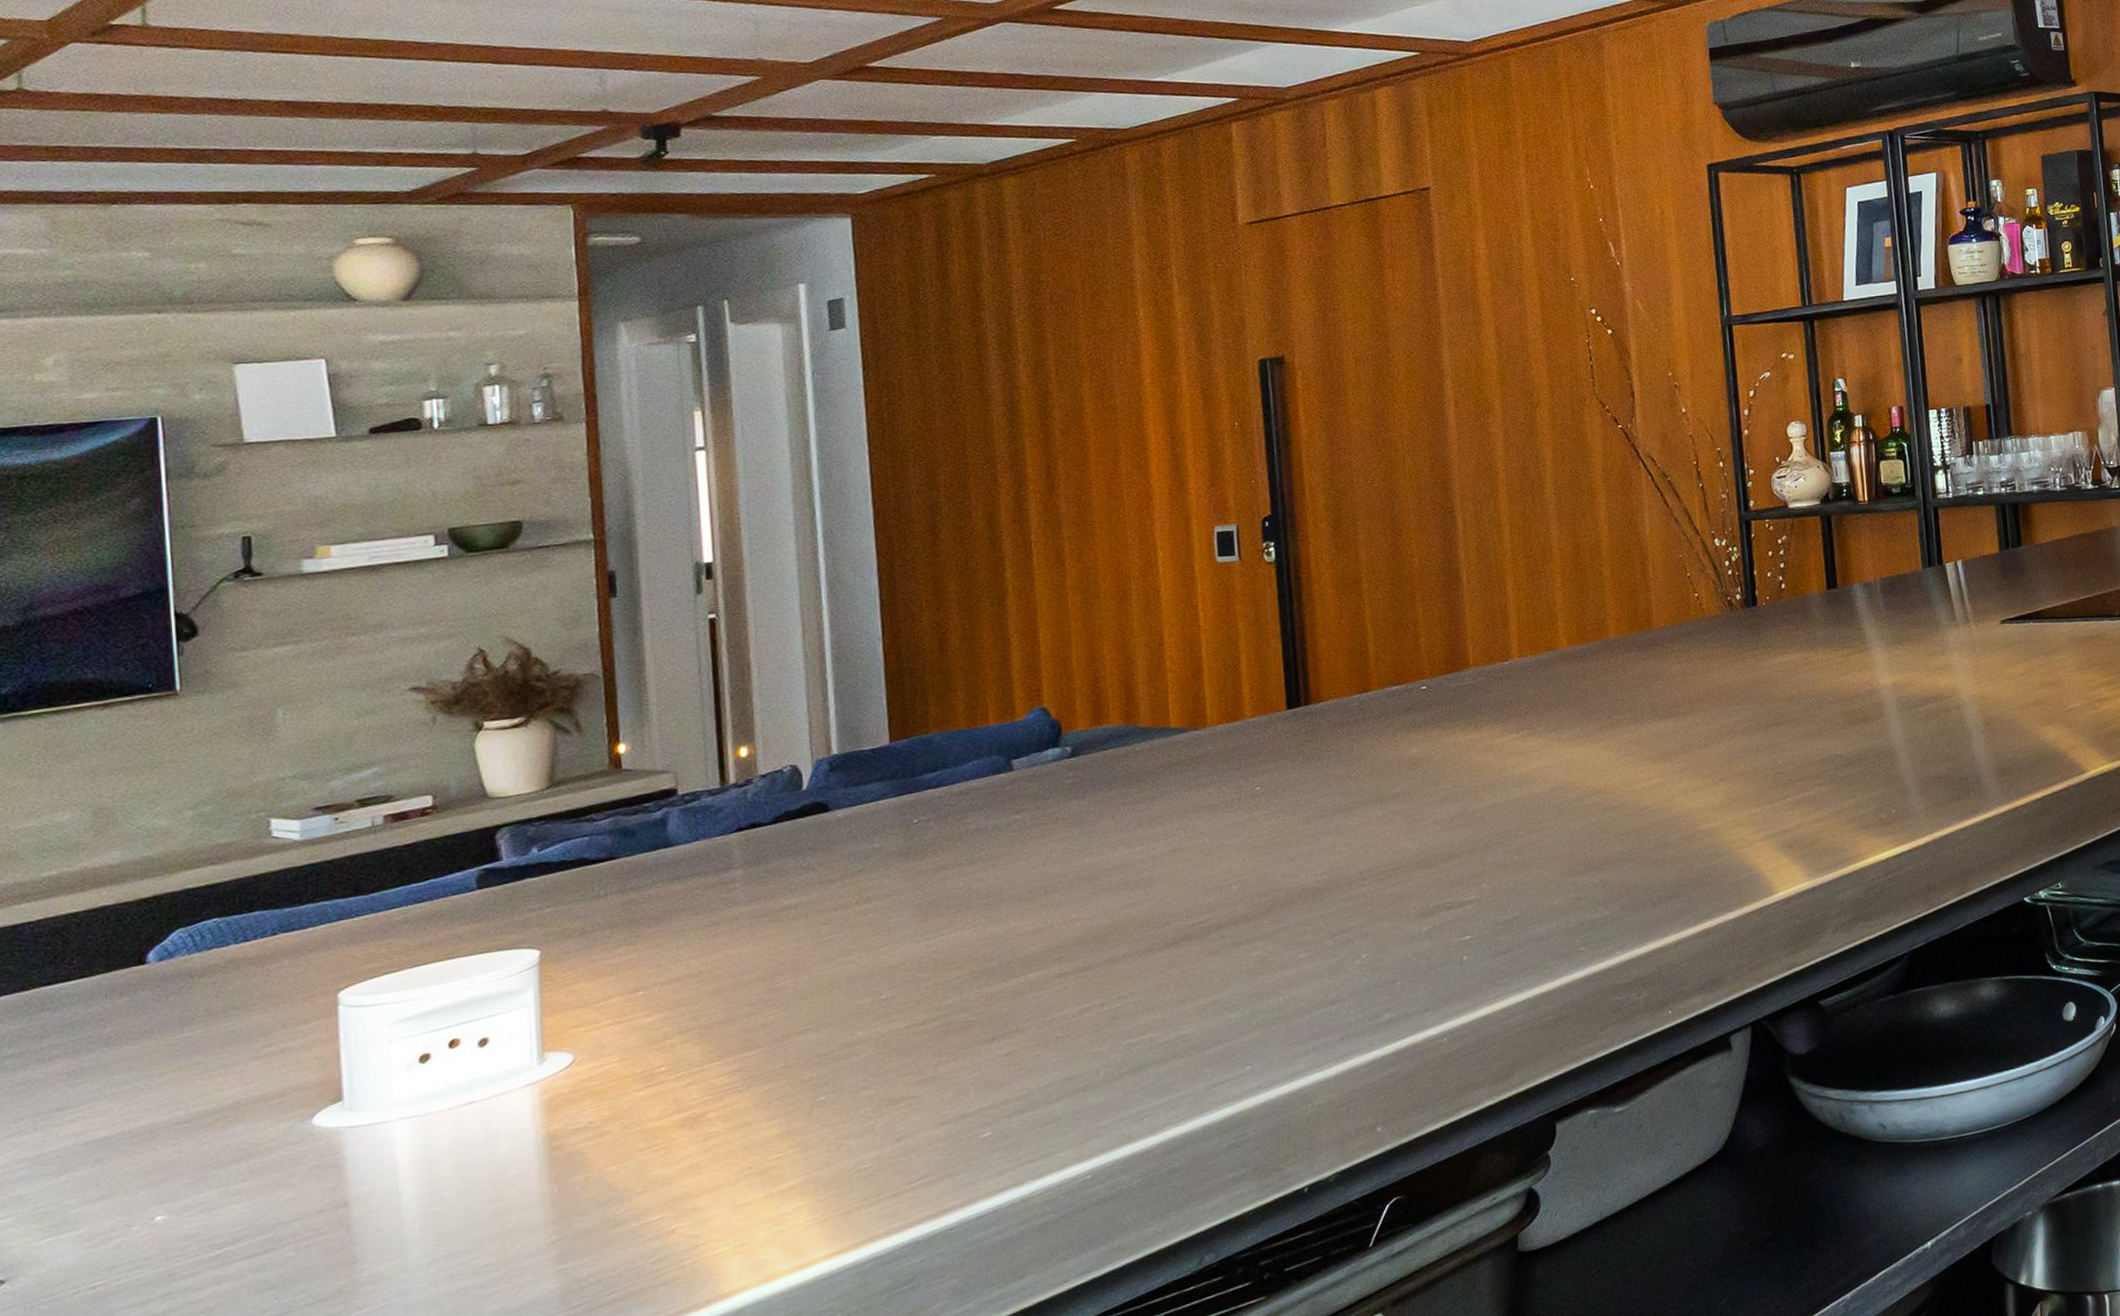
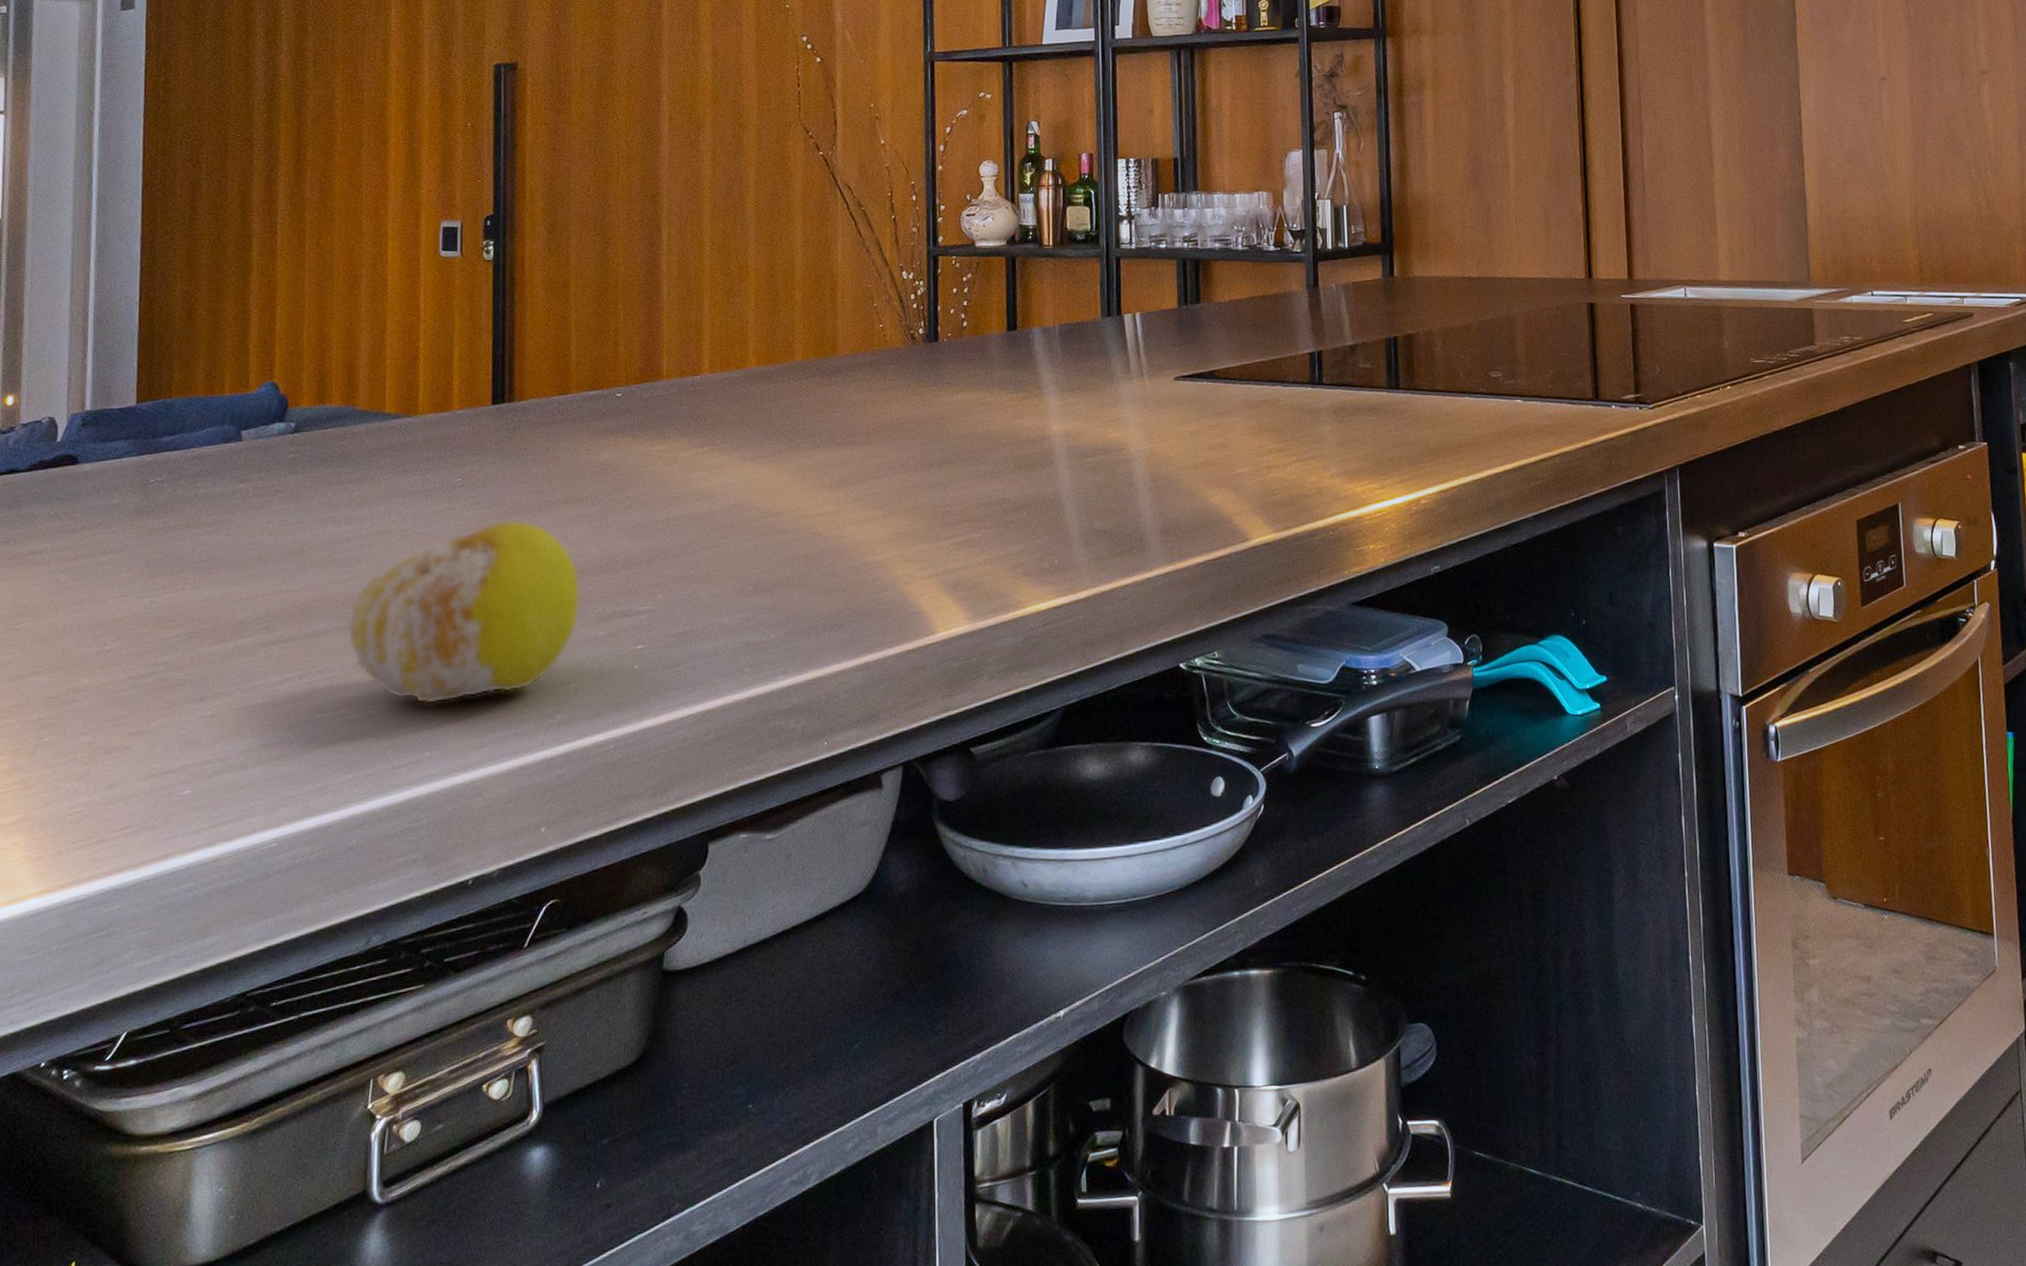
fruit: none [1148,822,1401,1019] -> present [348,518,581,705]

